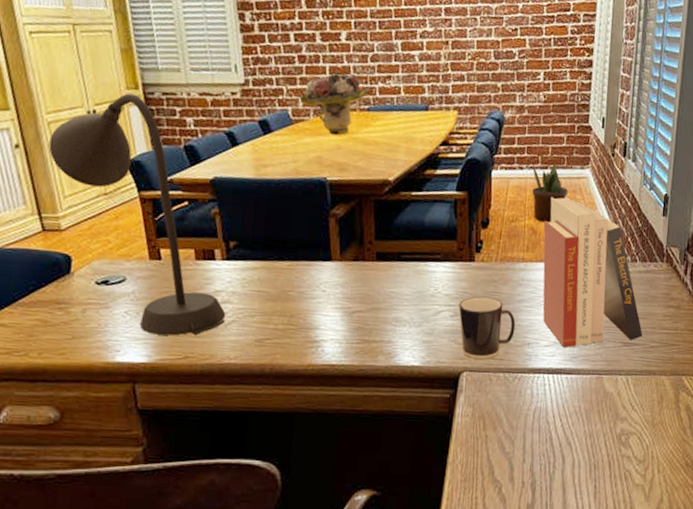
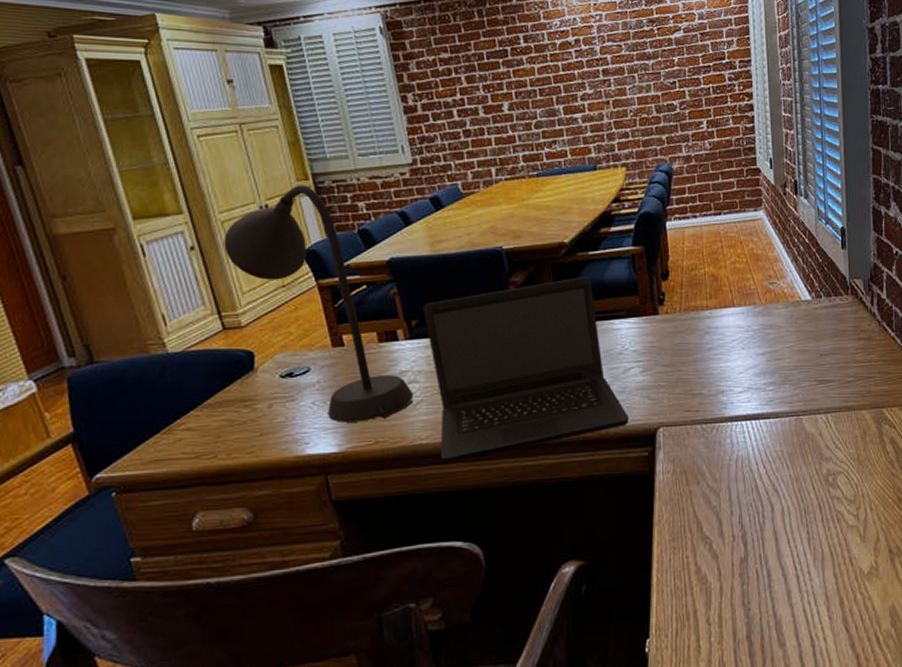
laptop: none [242,215,434,384] -> present [423,276,629,463]
flower arrangement: present [299,70,371,136] -> none [468,140,538,204]
mug: present [458,296,516,359] -> none [648,348,707,413]
planter: present [532,163,568,222] -> none [706,208,744,268]
books: present [542,196,643,348] -> none [723,239,837,392]

